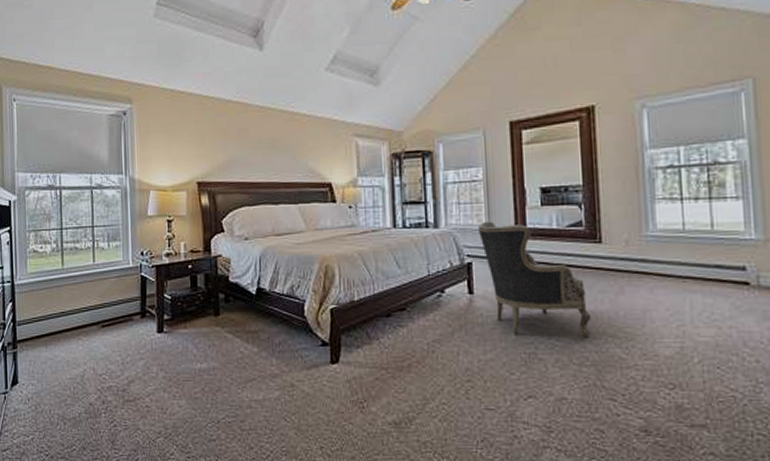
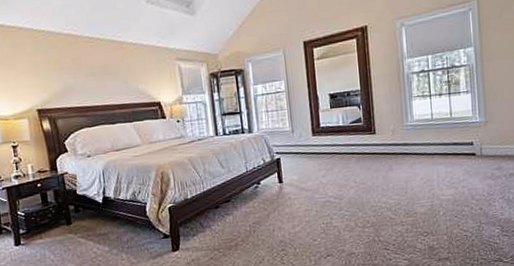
armchair: present [477,221,592,338] -> none [283,123,370,211]

